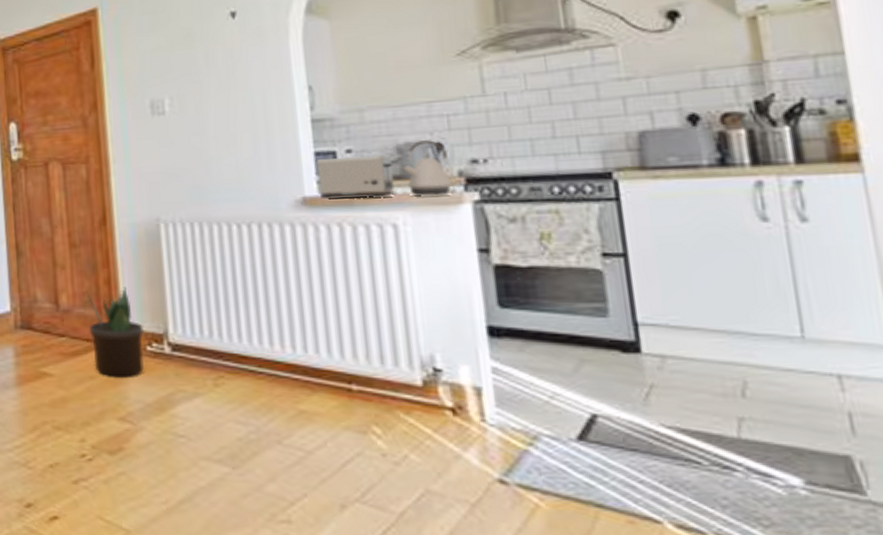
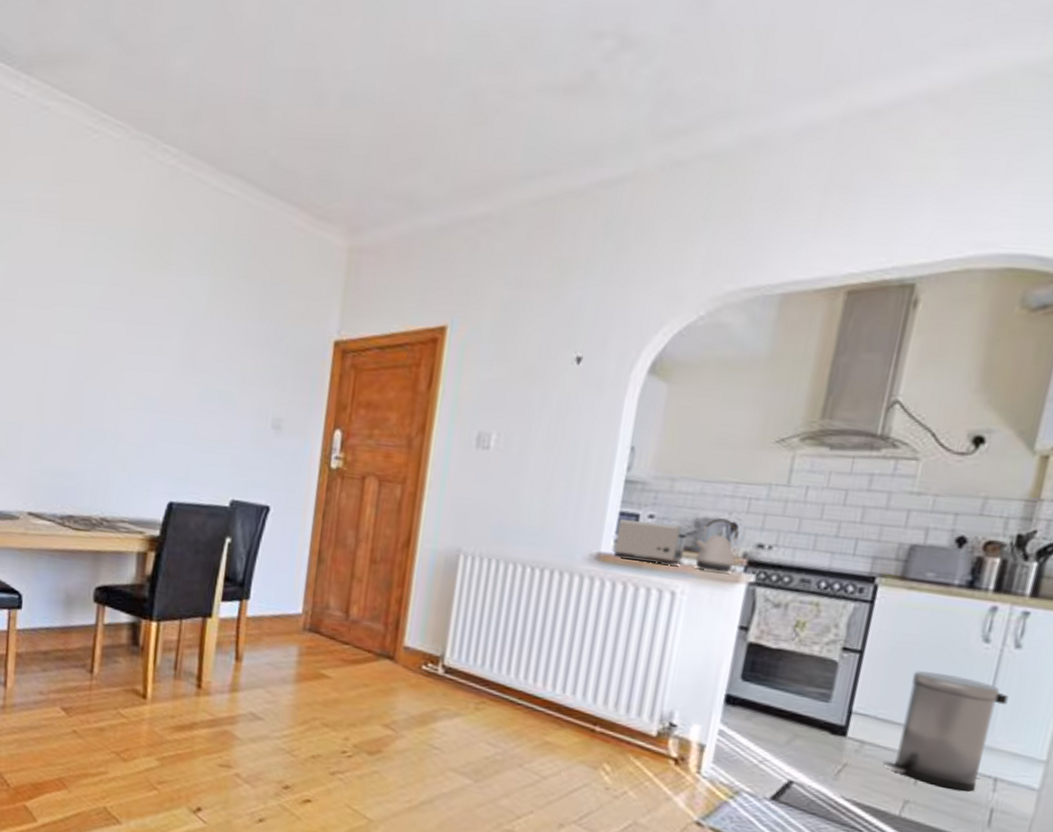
planter: present [86,287,145,377] -> none [370,605,424,690]
pedal bin: none [693,264,818,397] -> present [883,671,1009,792]

